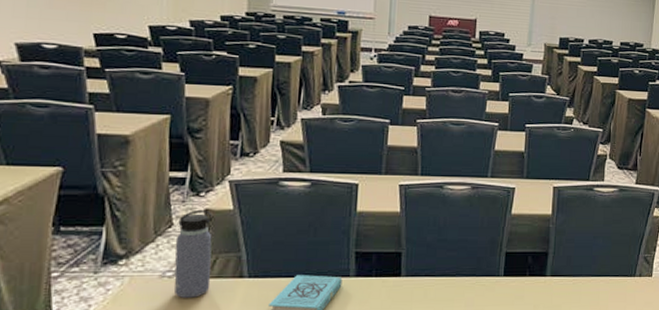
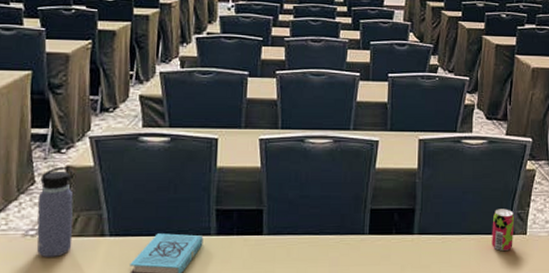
beverage can: none [619,252,642,292] -> present [492,209,515,251]

